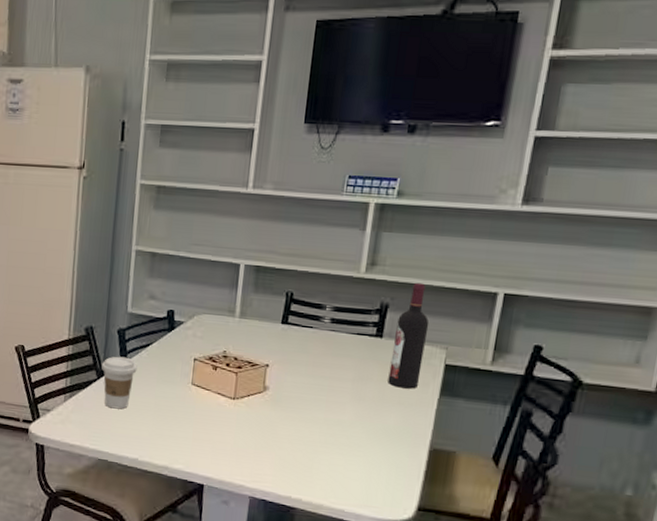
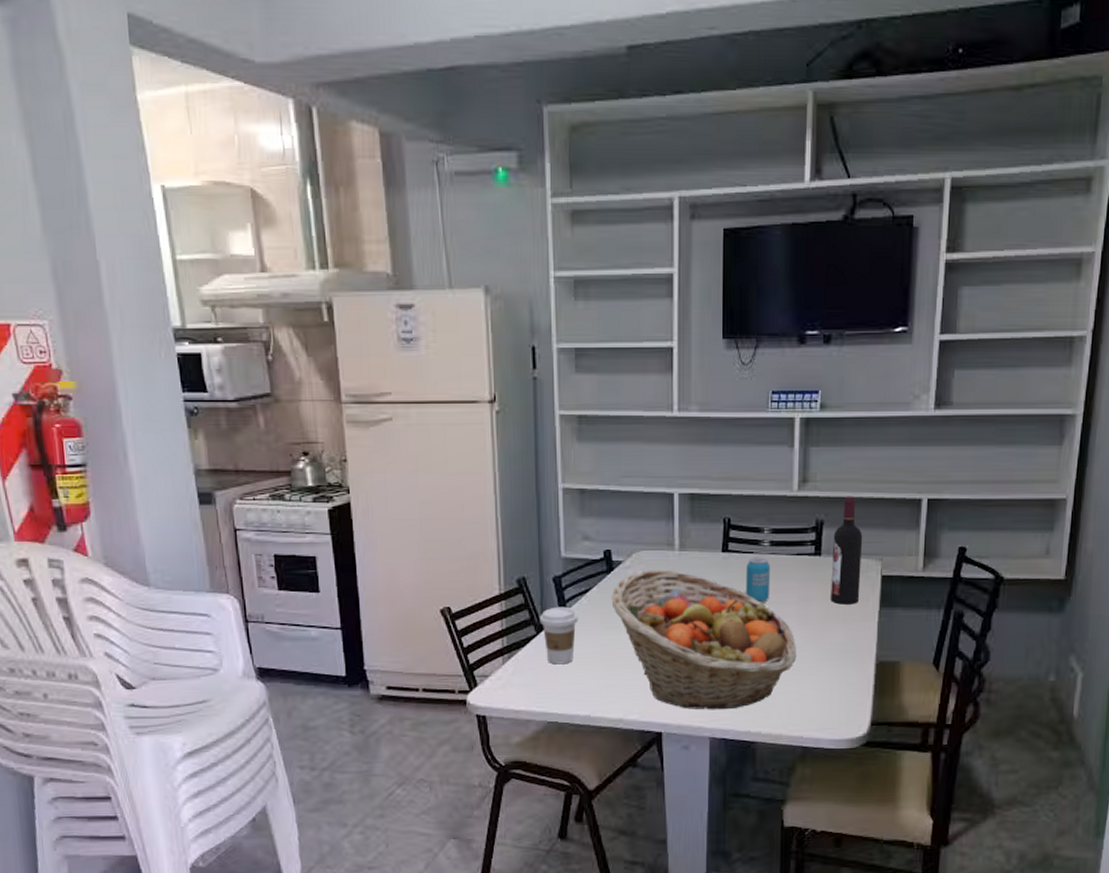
fruit basket: none [169,332,347,473] -> present [611,569,797,710]
beverage can: none [301,332,329,377] -> present [746,557,771,603]

